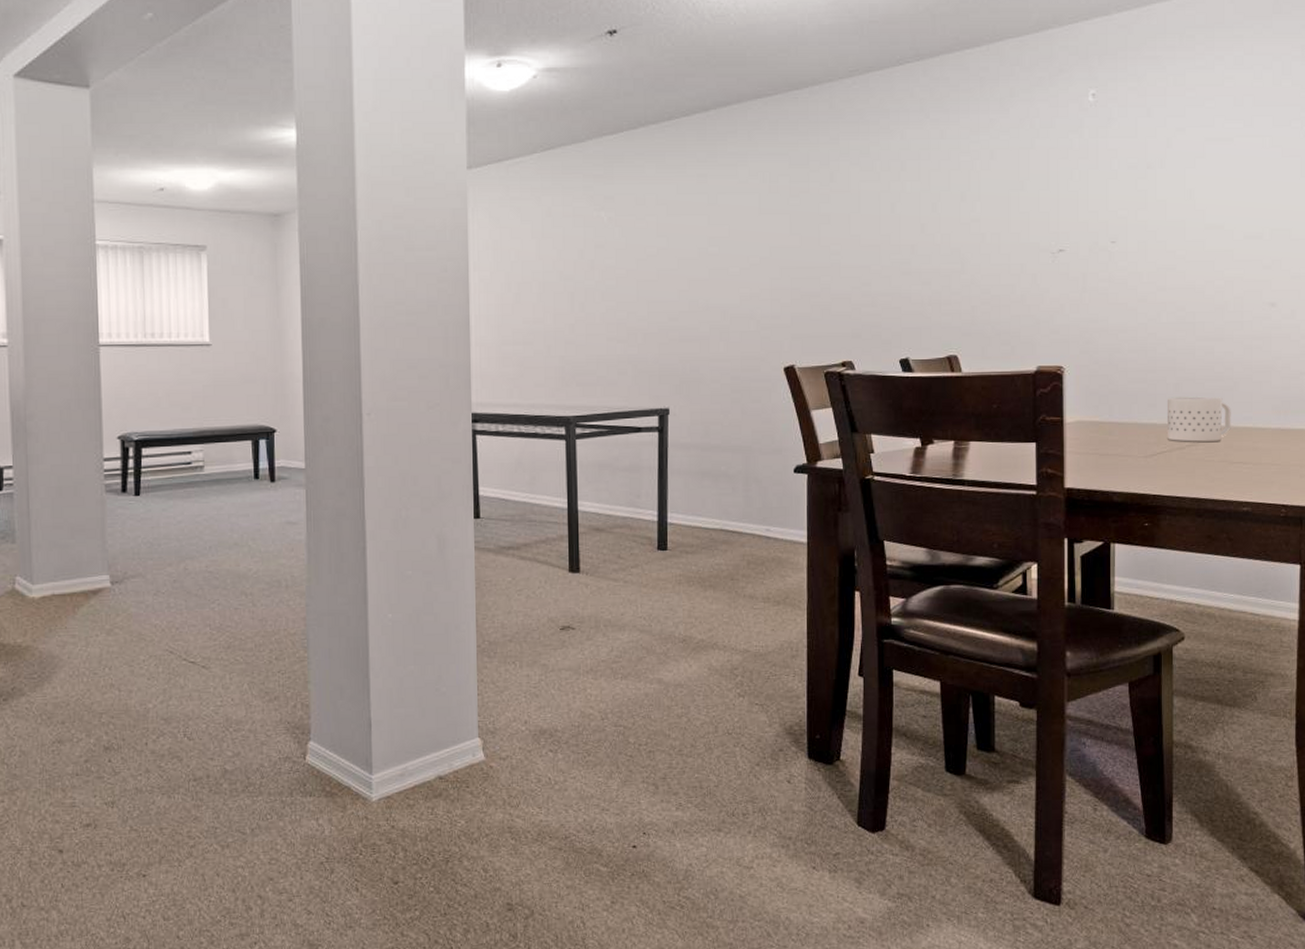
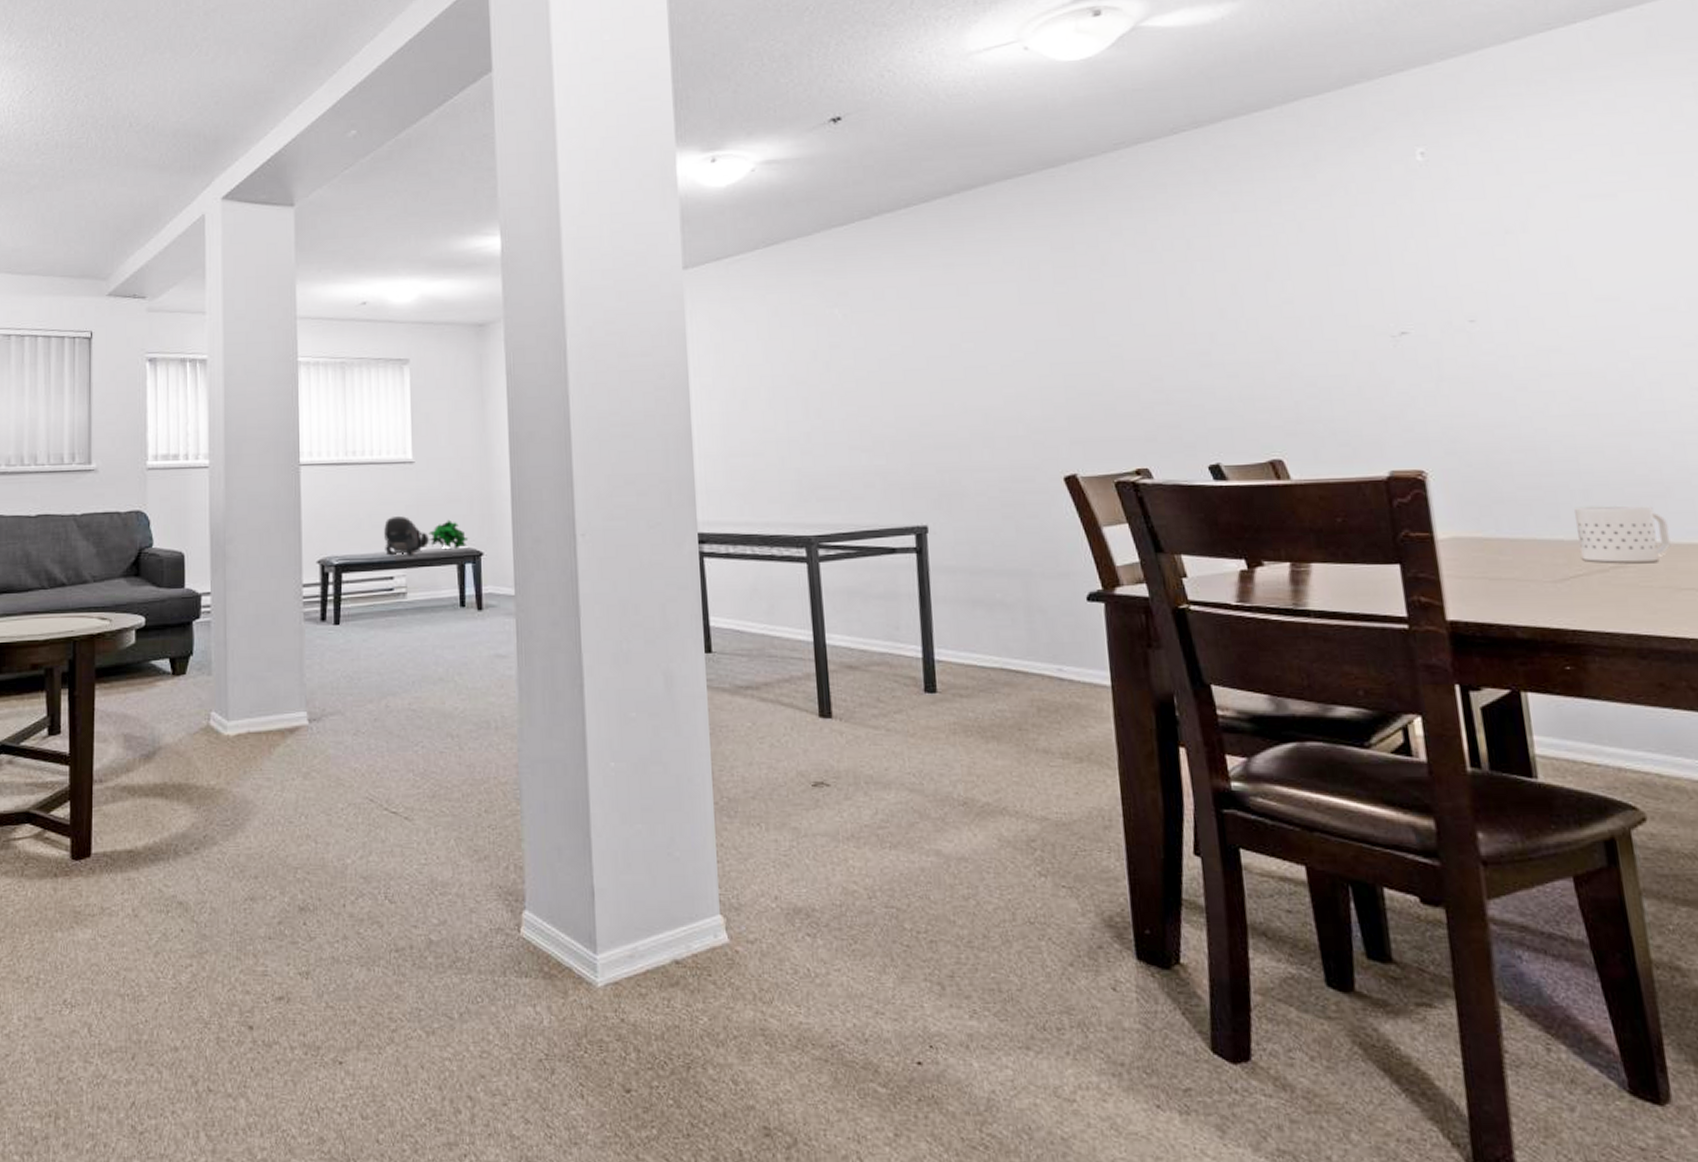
backpack: none [181,396,225,433] -> present [383,516,429,557]
plant: none [225,399,262,427] -> present [429,519,468,550]

